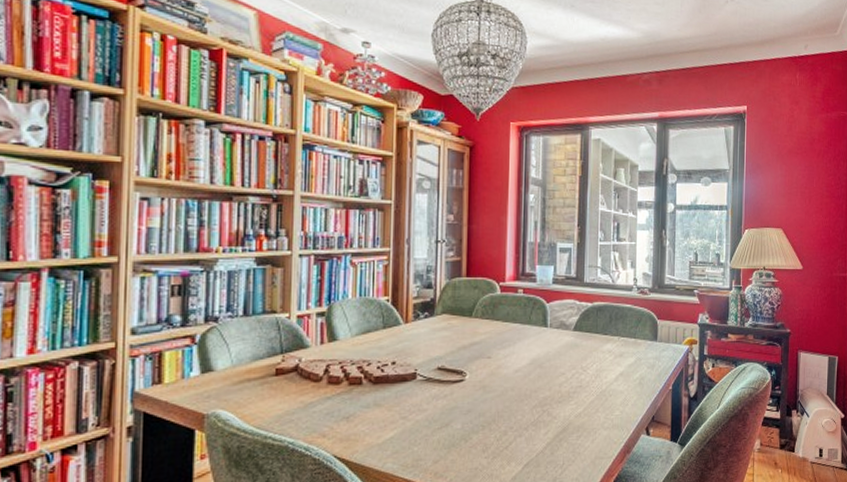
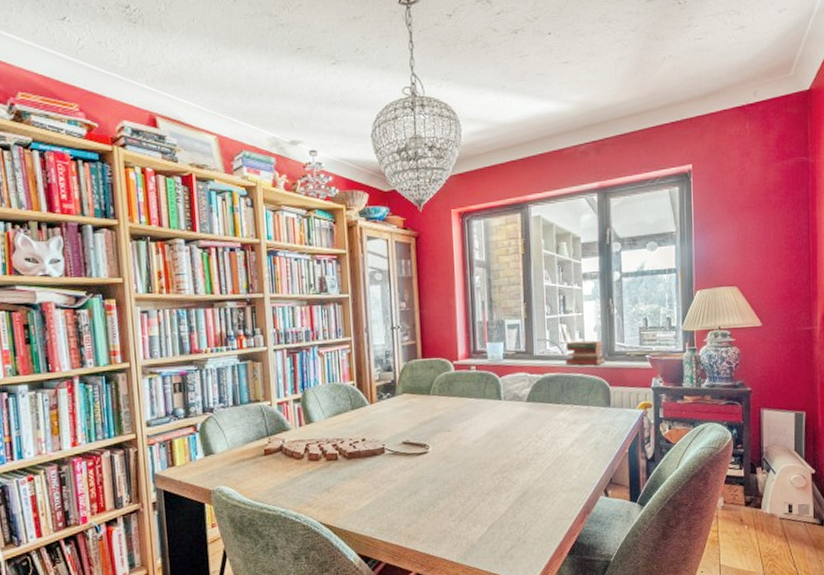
books: none [615,271,655,297] -> present [565,340,605,366]

